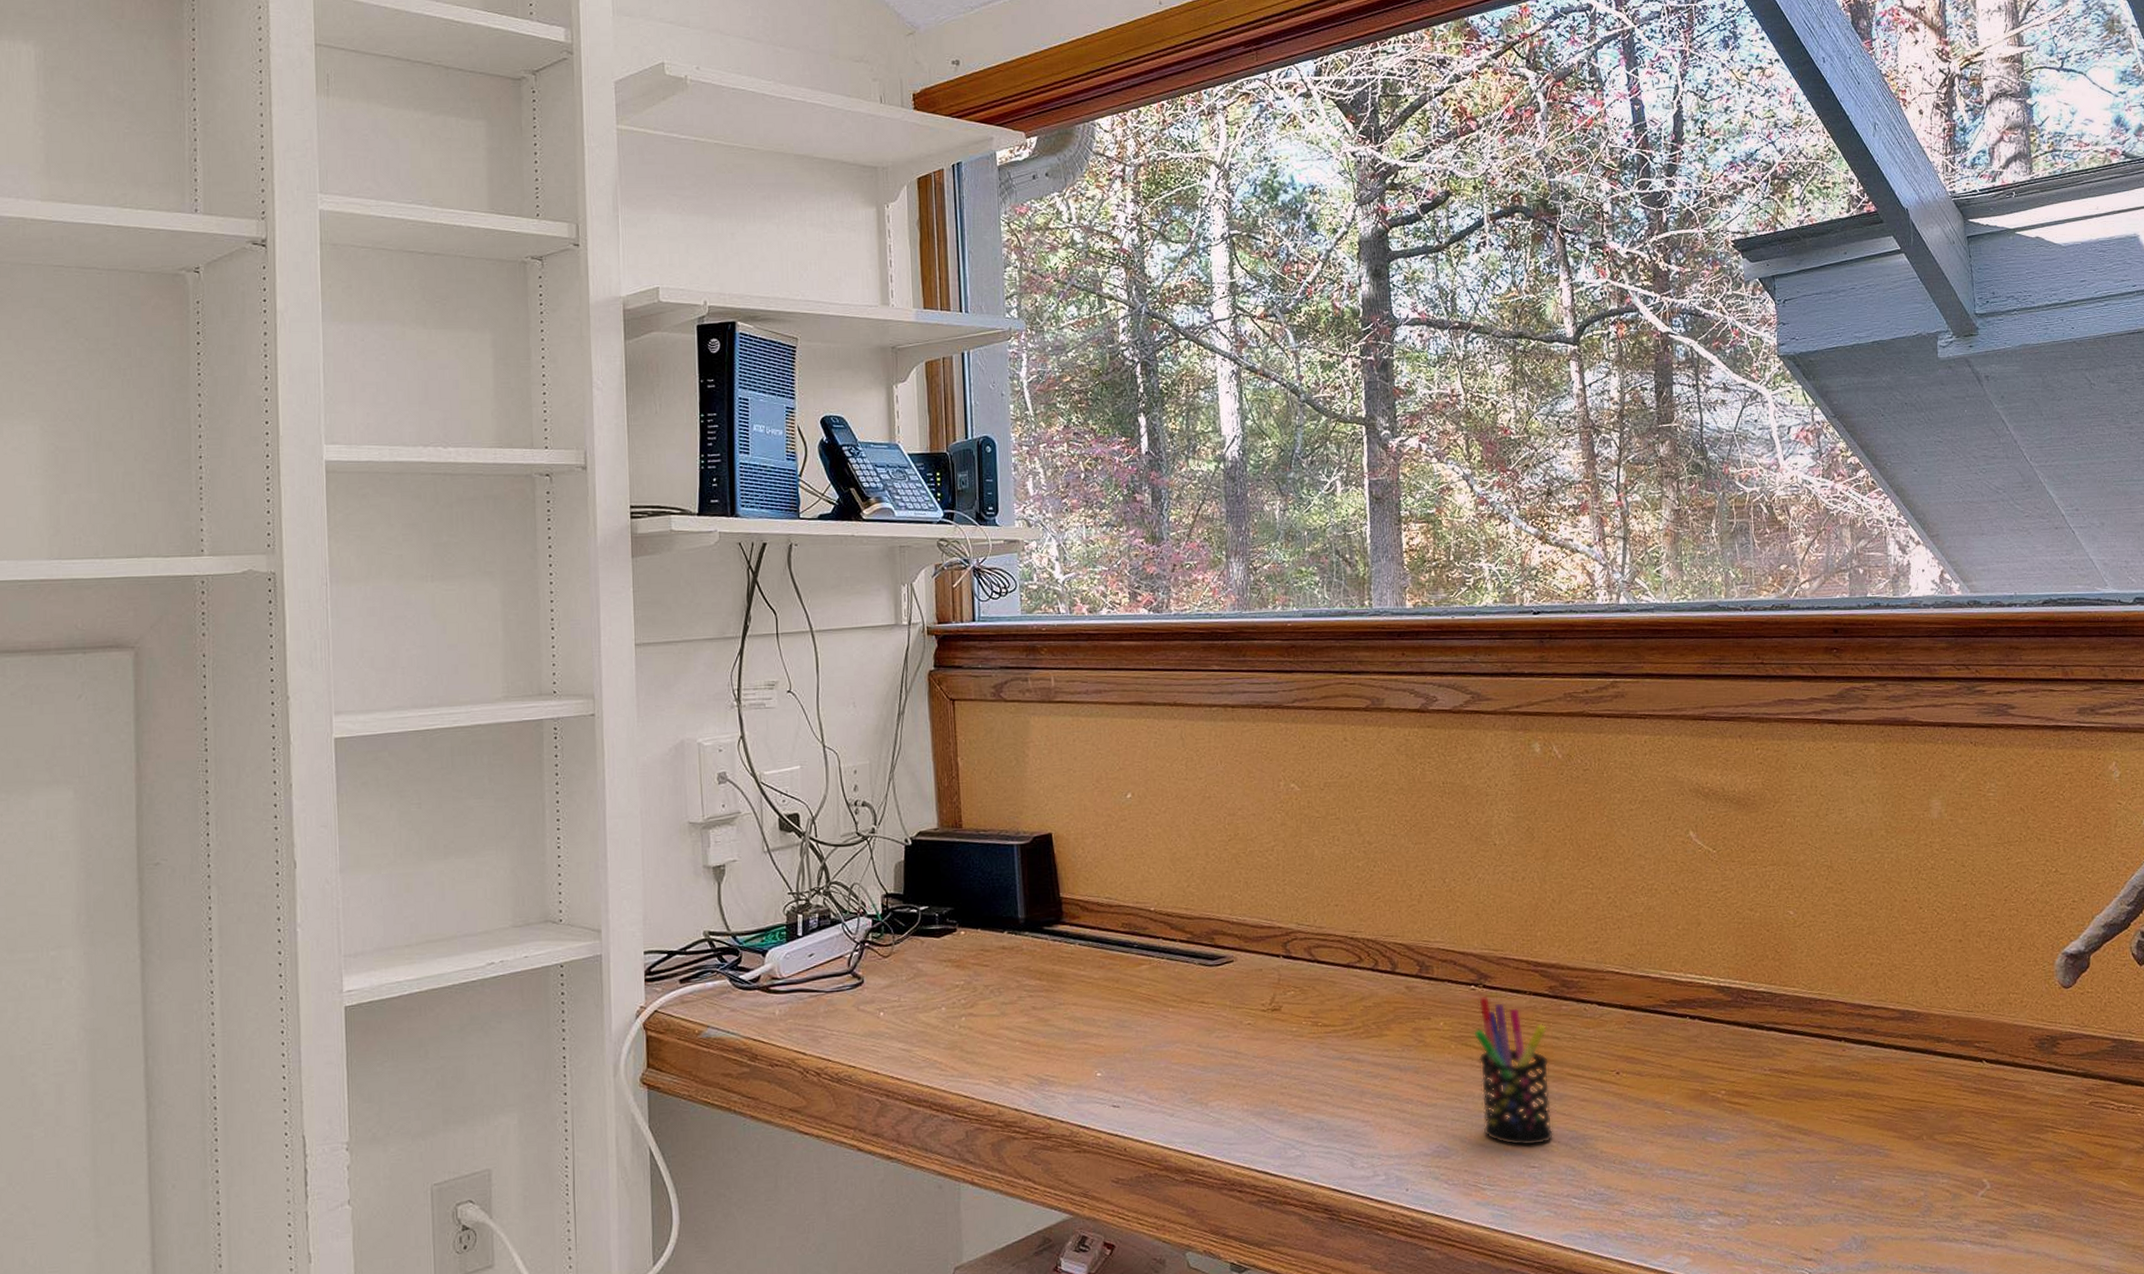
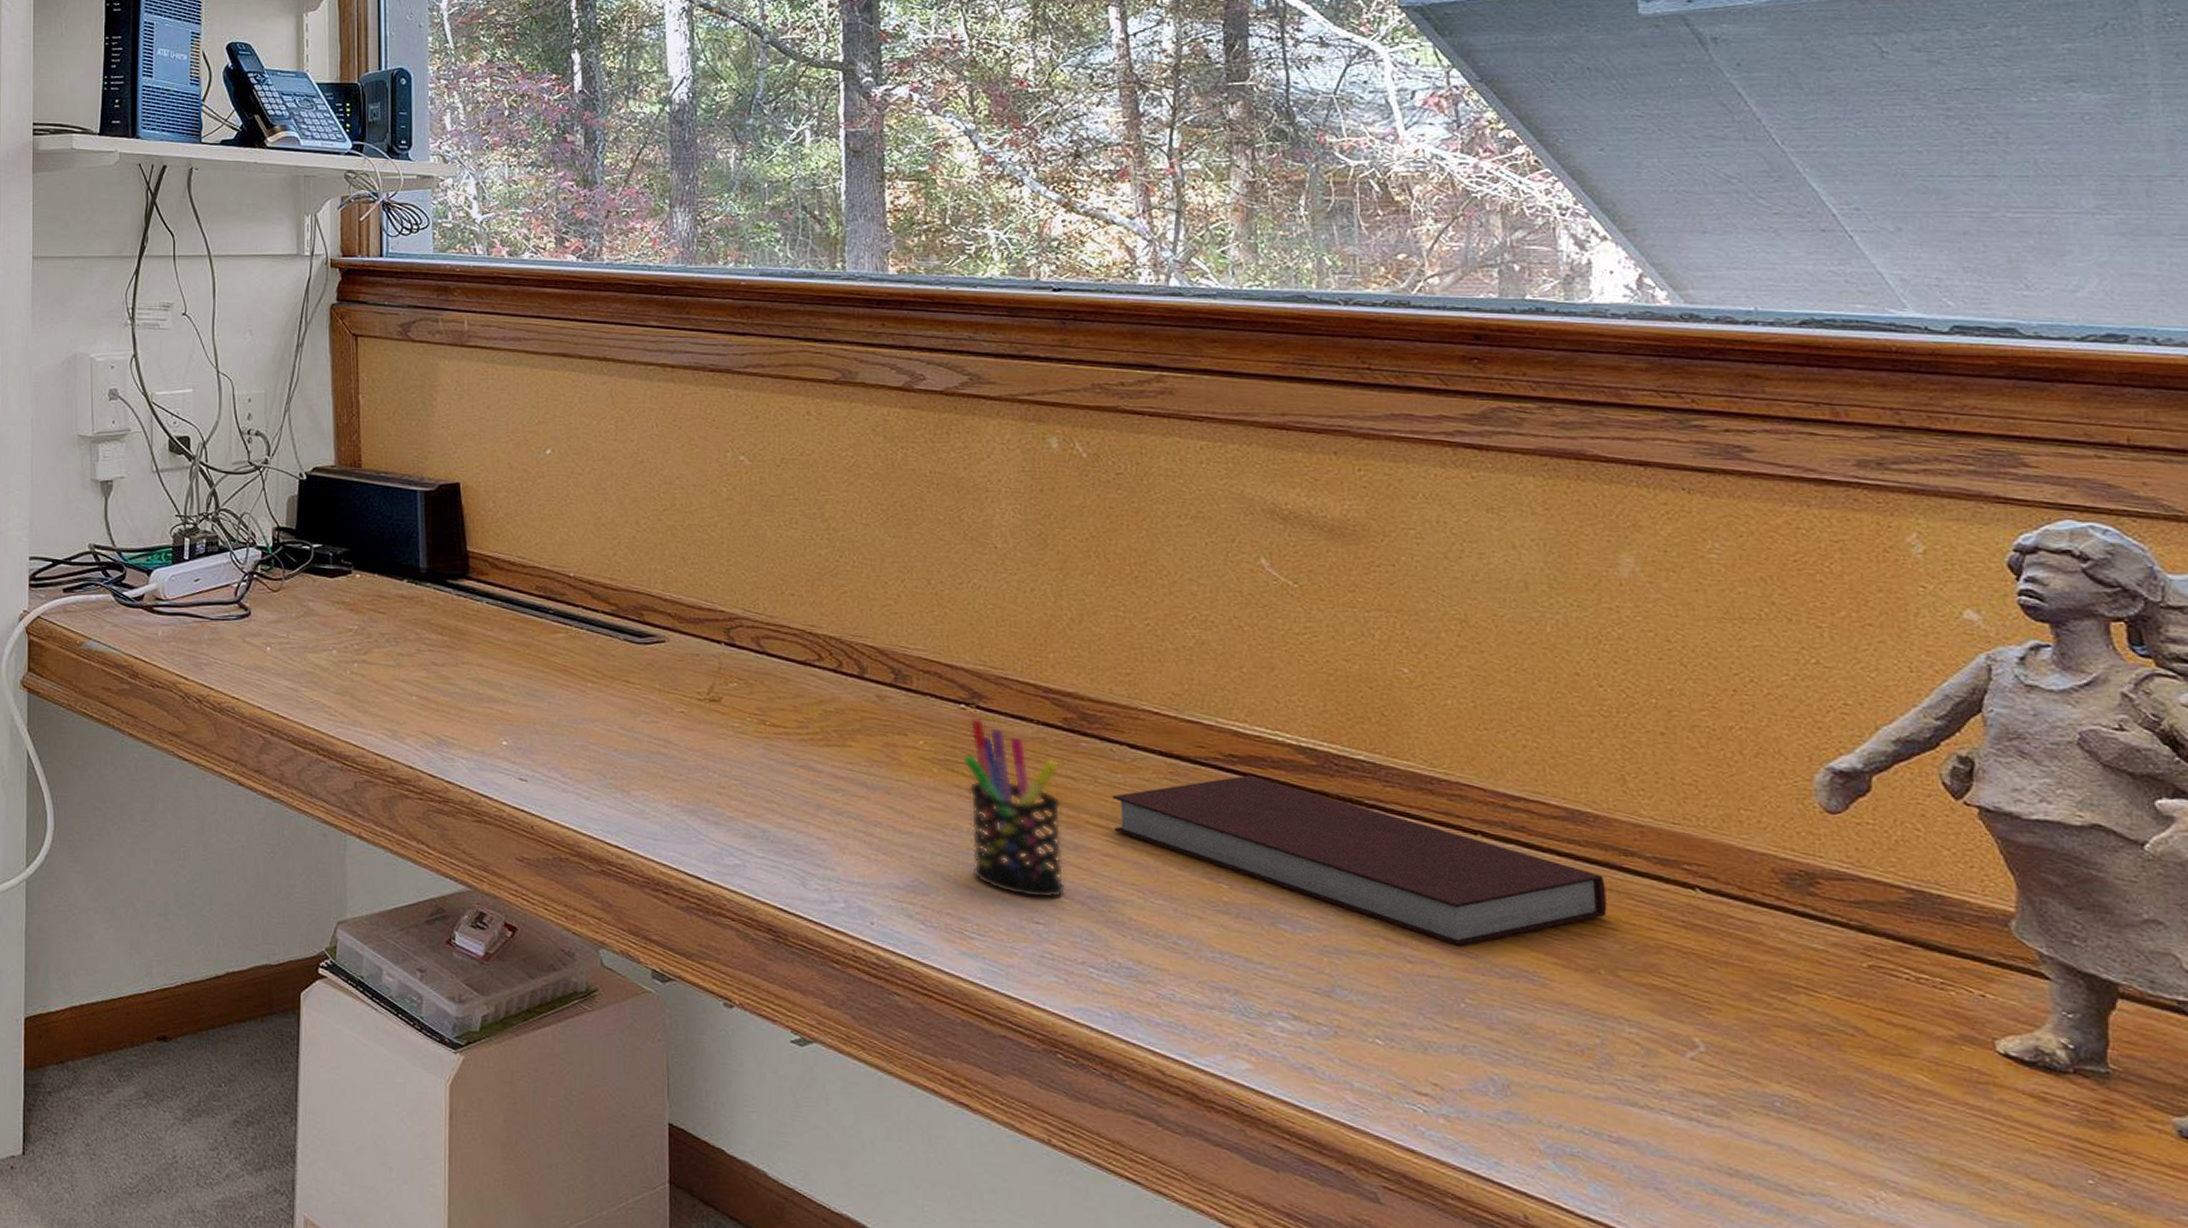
notebook: none [1586,1016,1927,1134] -> present [1112,775,1607,947]

